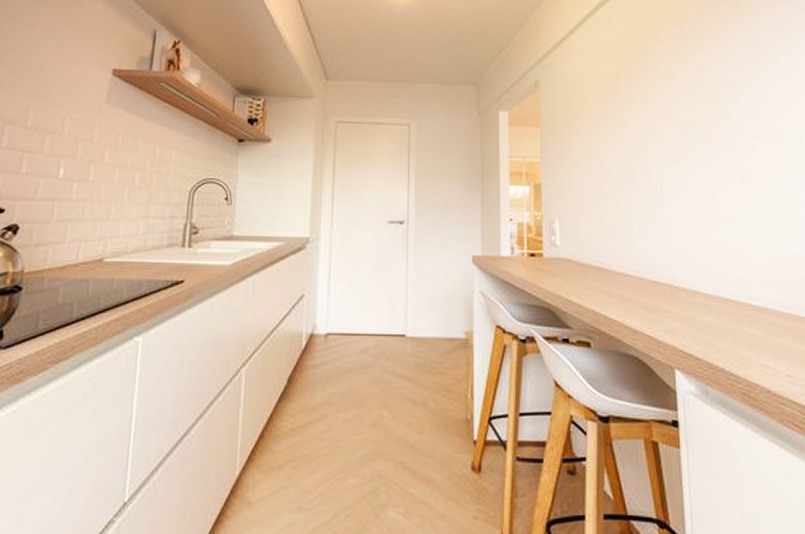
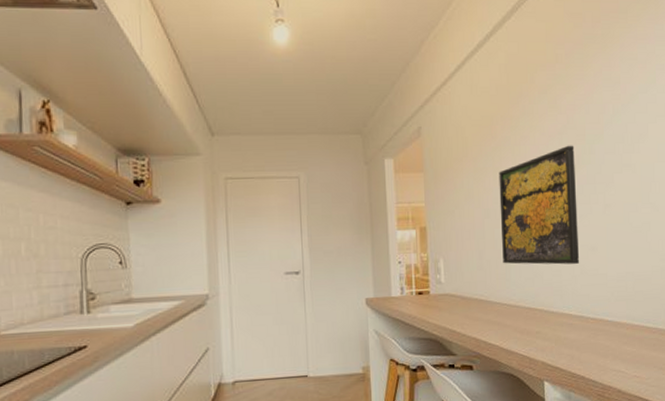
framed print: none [622,107,716,236] -> present [499,145,580,265]

